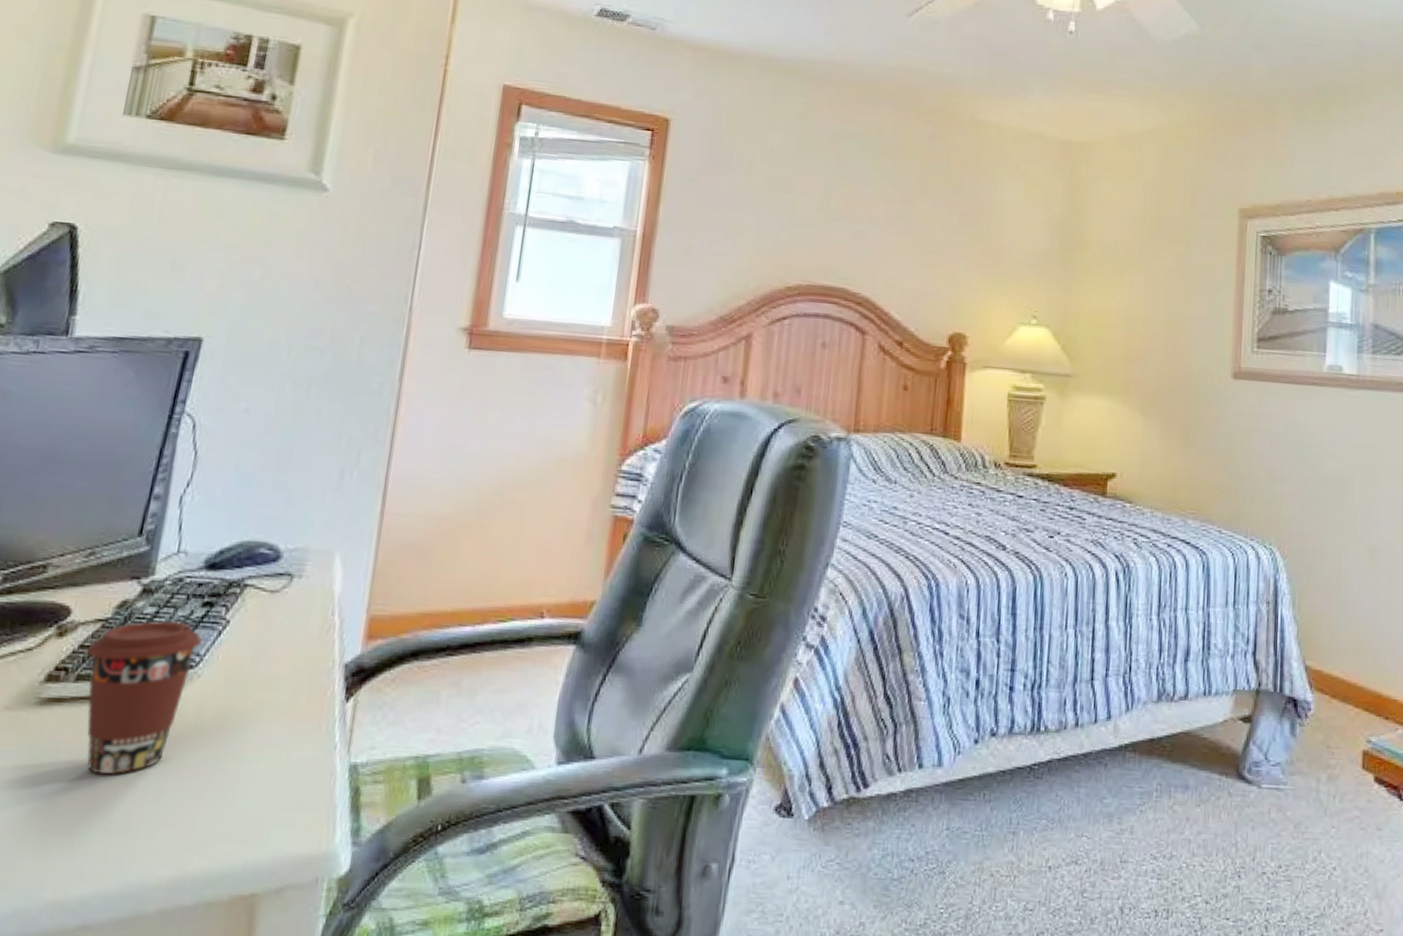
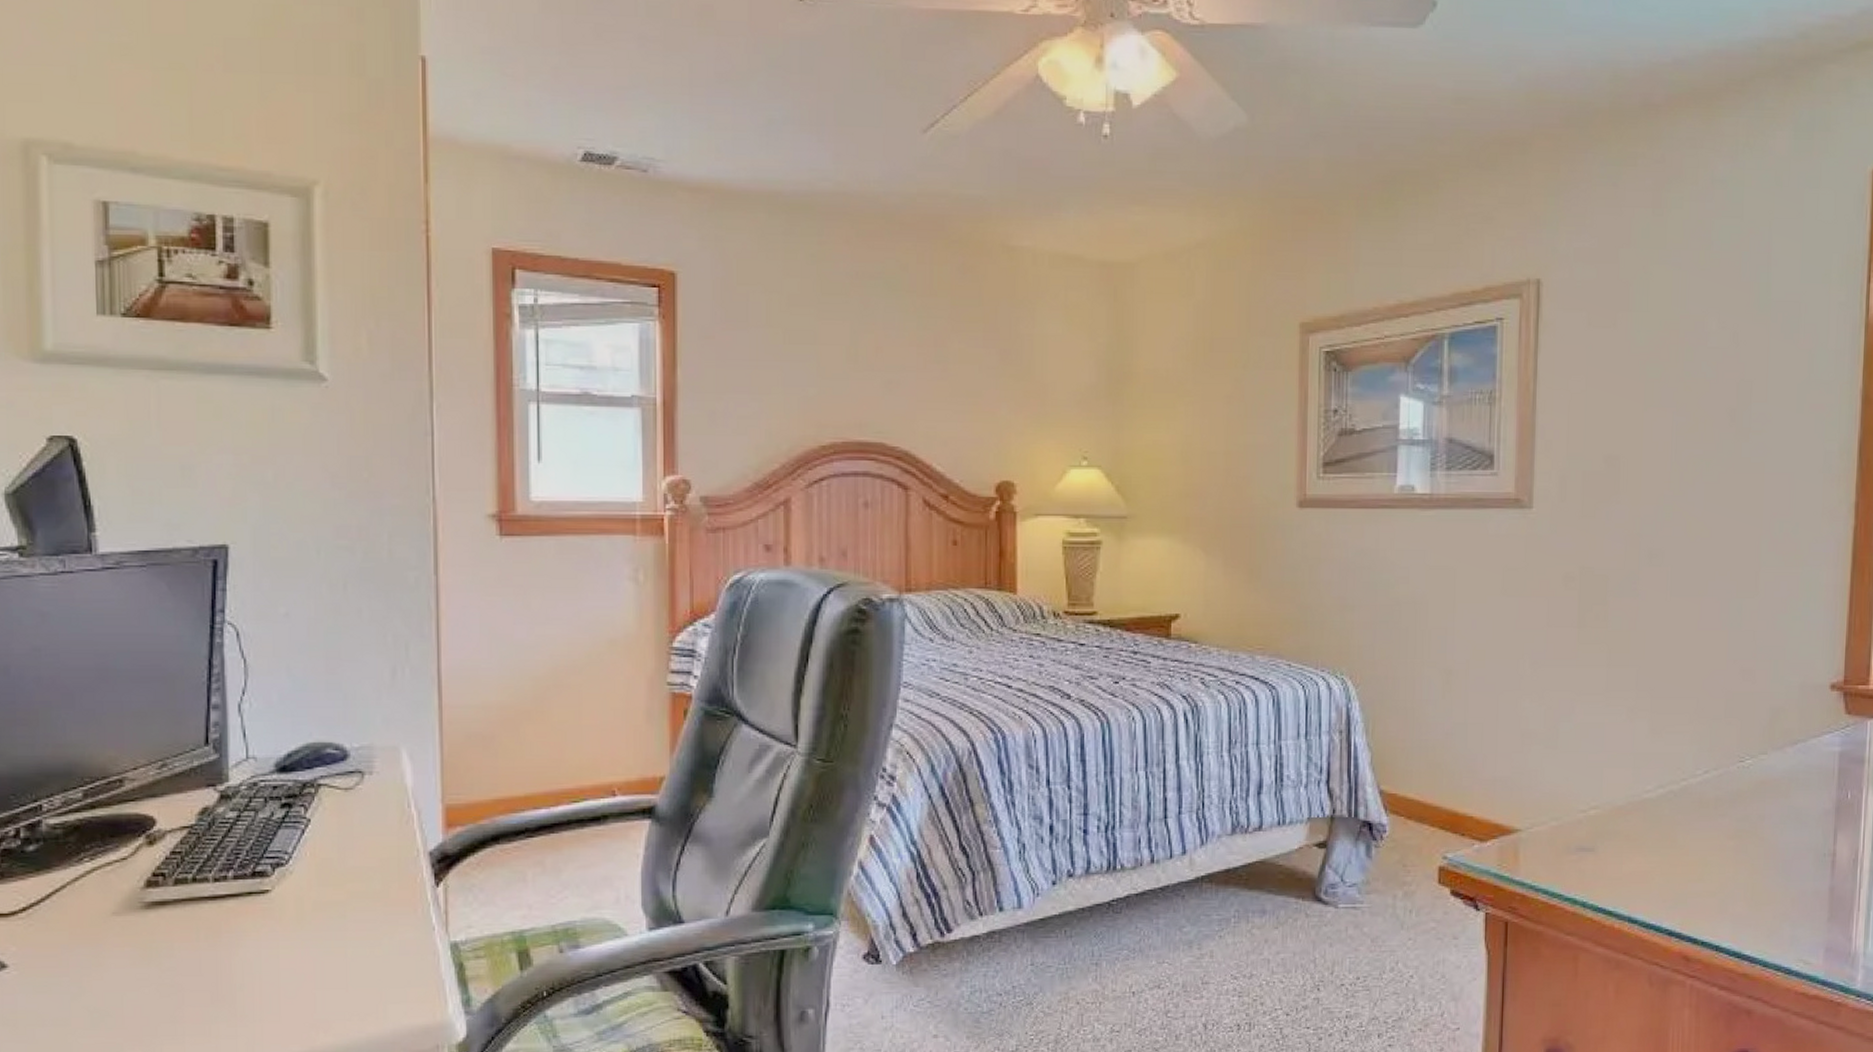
coffee cup: present [85,621,203,775] -> none [178,823,288,967]

